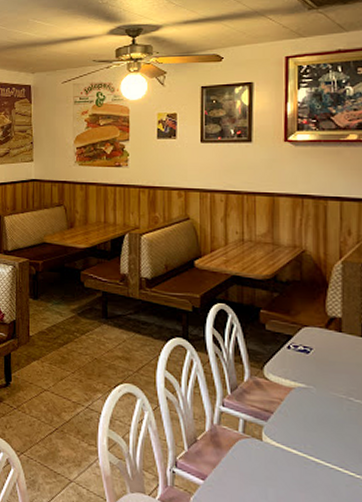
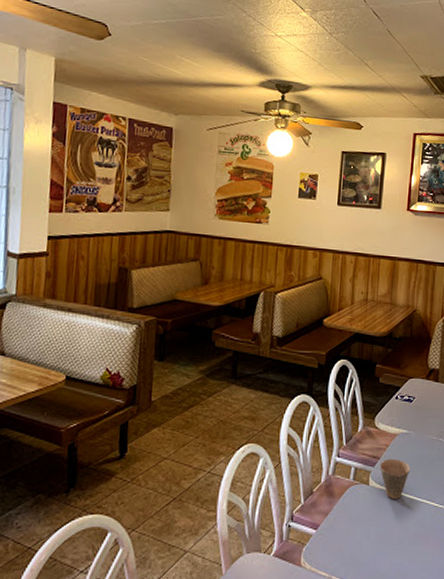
cup: none [274,414,313,461] -> present [379,458,411,500]

